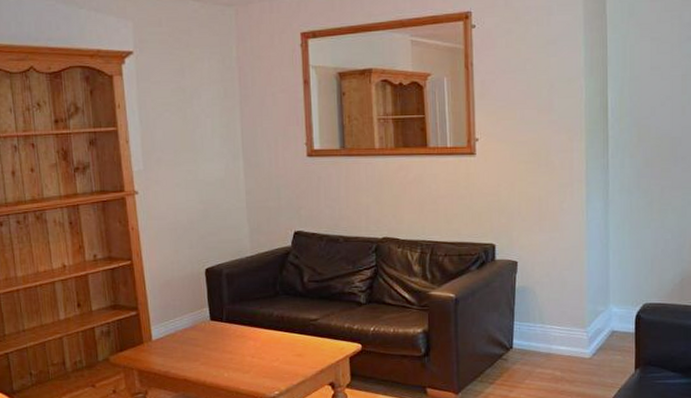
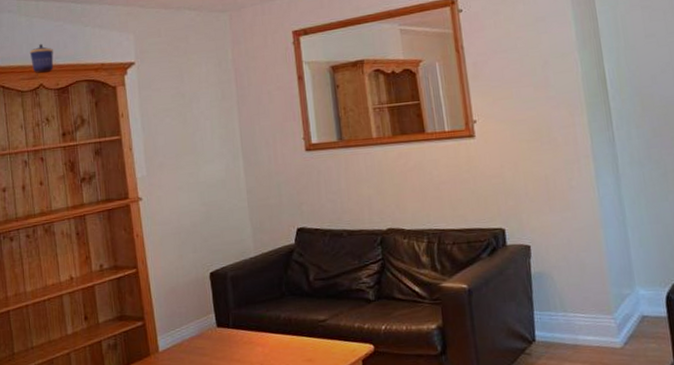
decorative jar: none [18,22,46,56] -> present [29,43,54,74]

